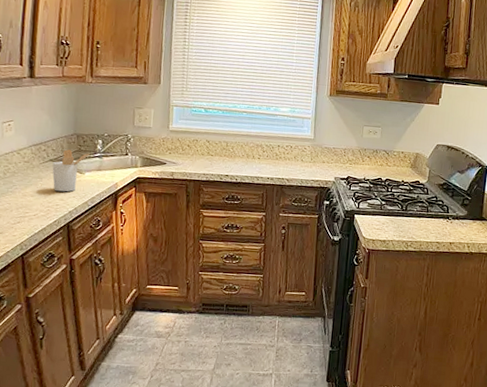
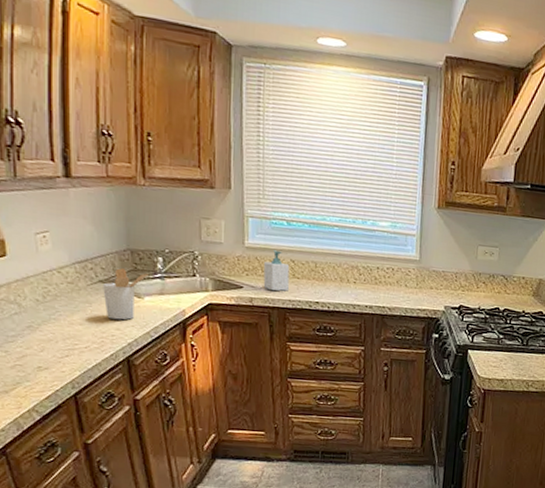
soap bottle: none [183,132,205,167] -> present [263,250,290,292]

